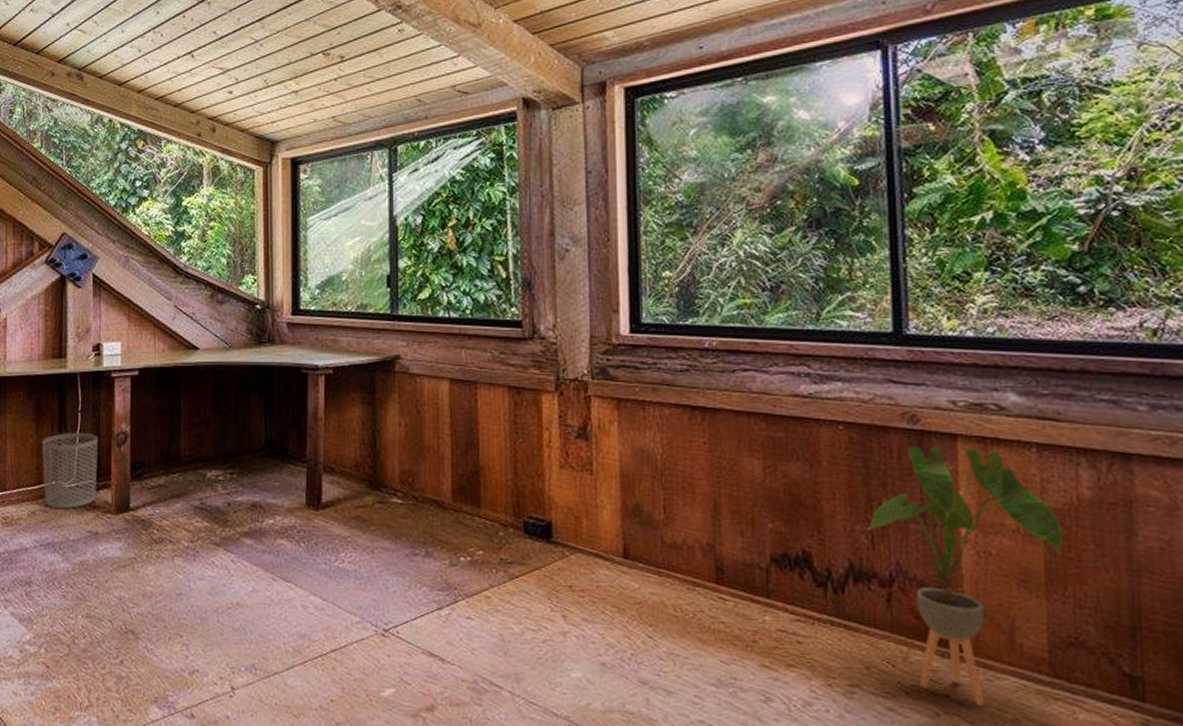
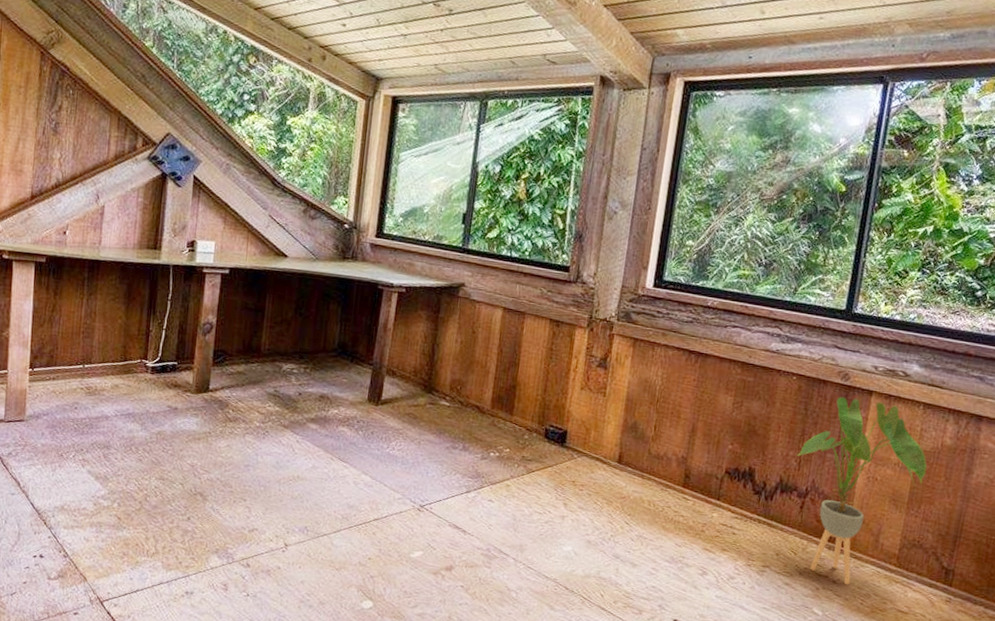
waste bin: present [42,432,98,509] -> none [128,318,185,385]

